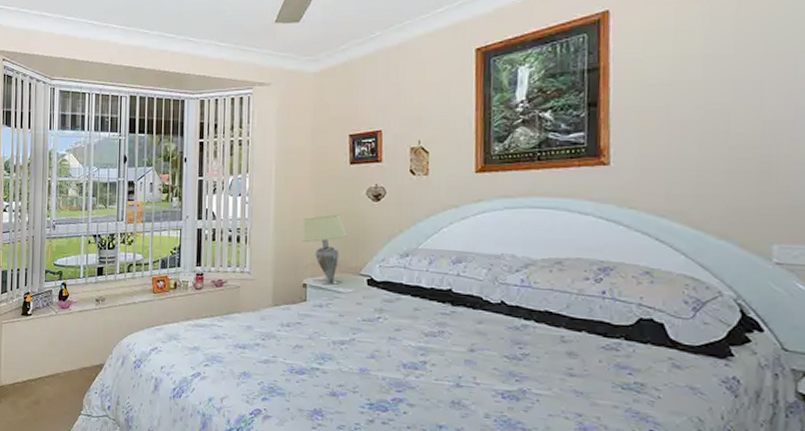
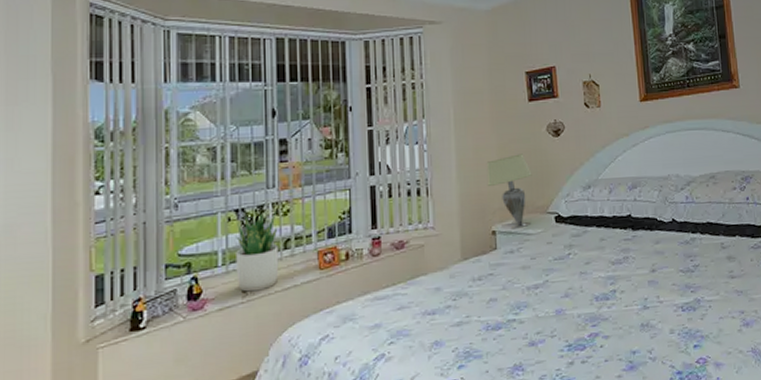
planter: none [92,239,124,302] -> present [236,210,279,292]

